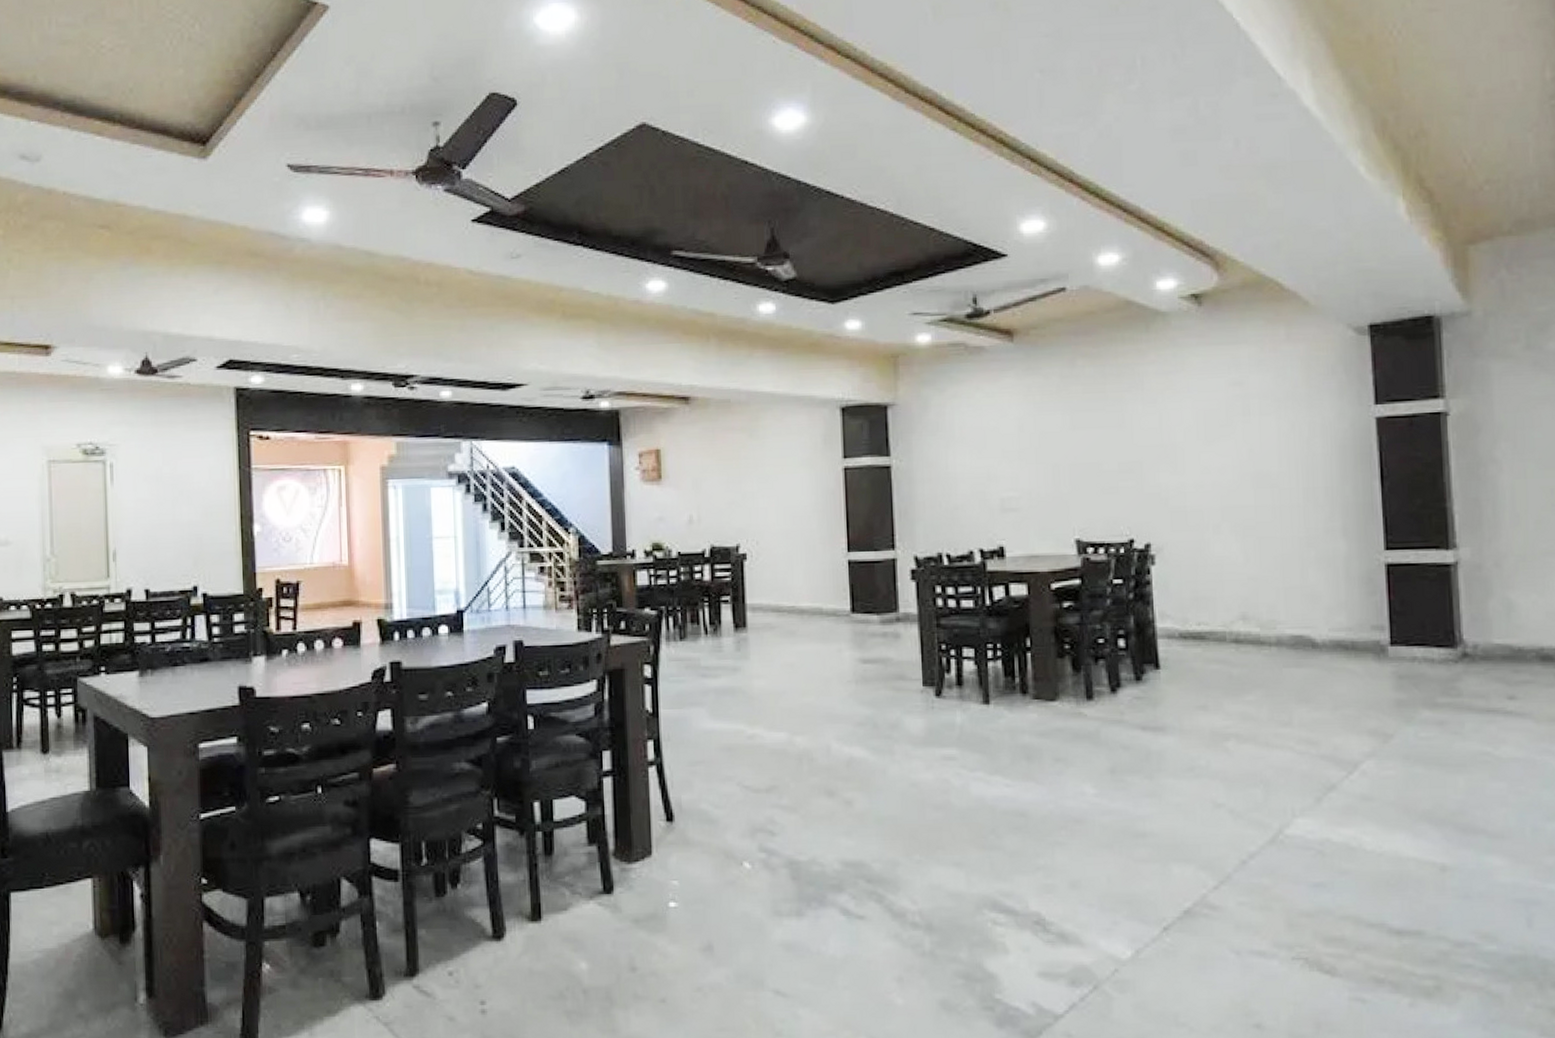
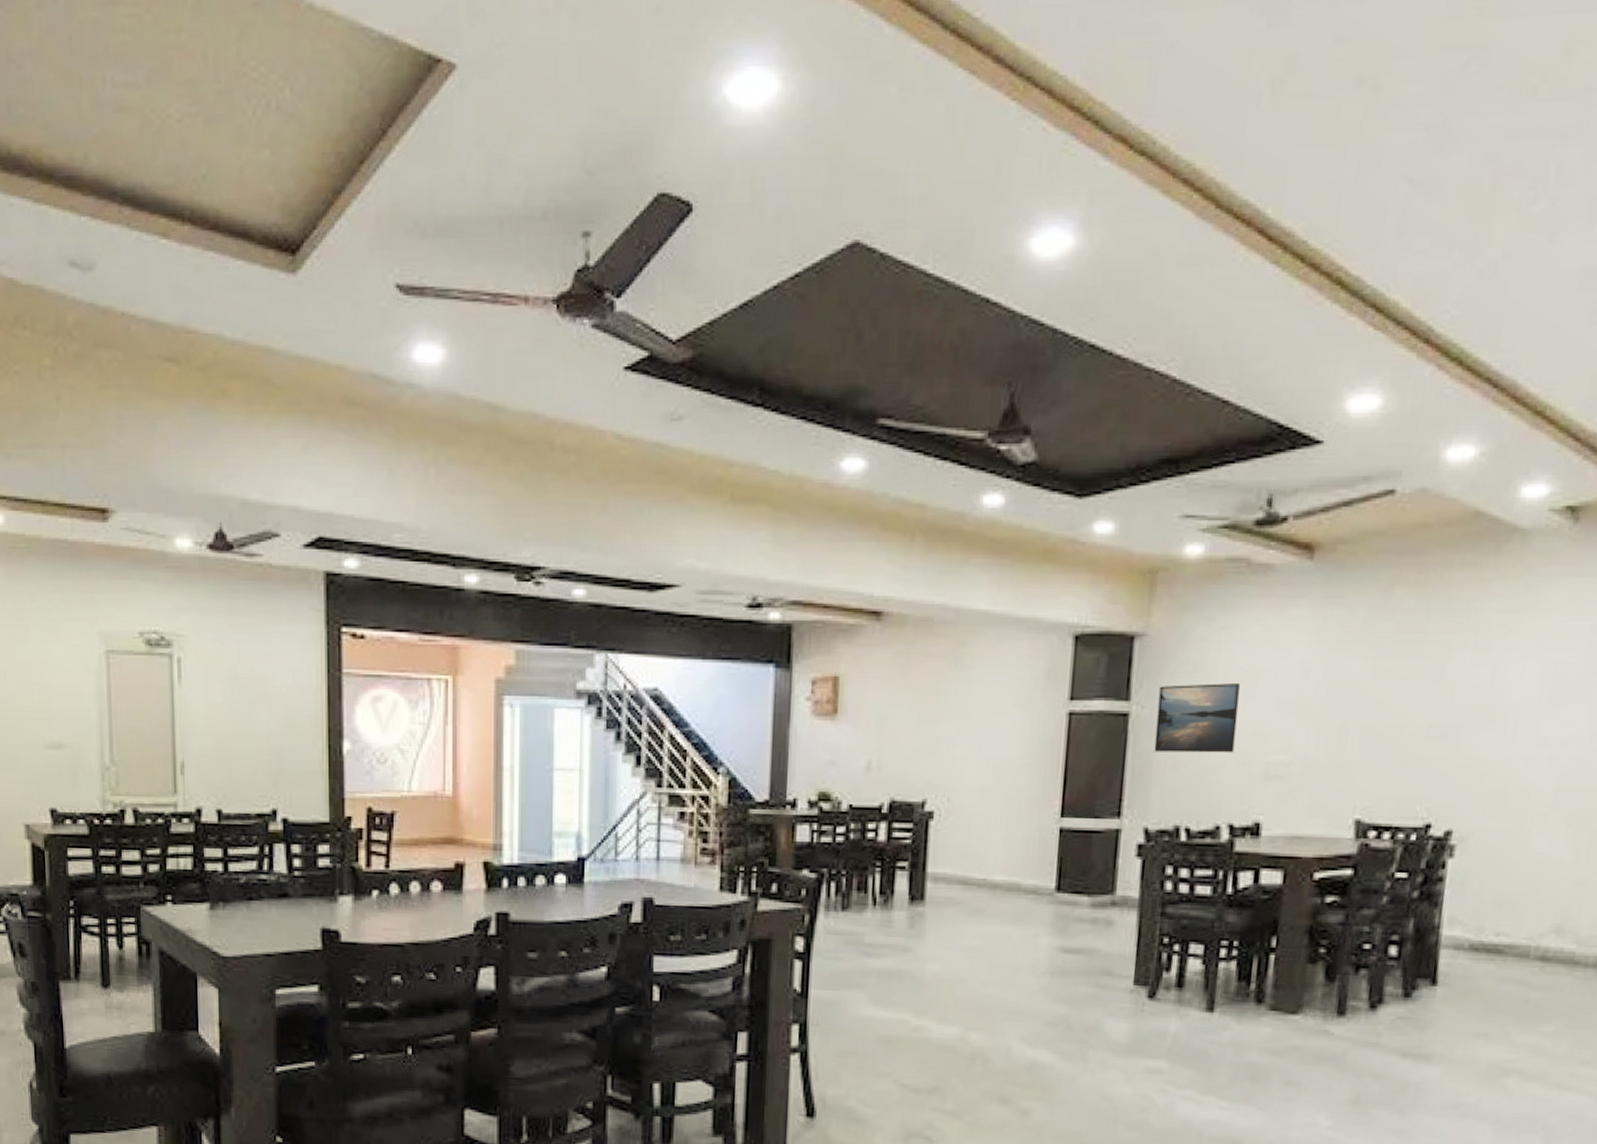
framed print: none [911,437,975,495] -> present [1153,682,1241,754]

